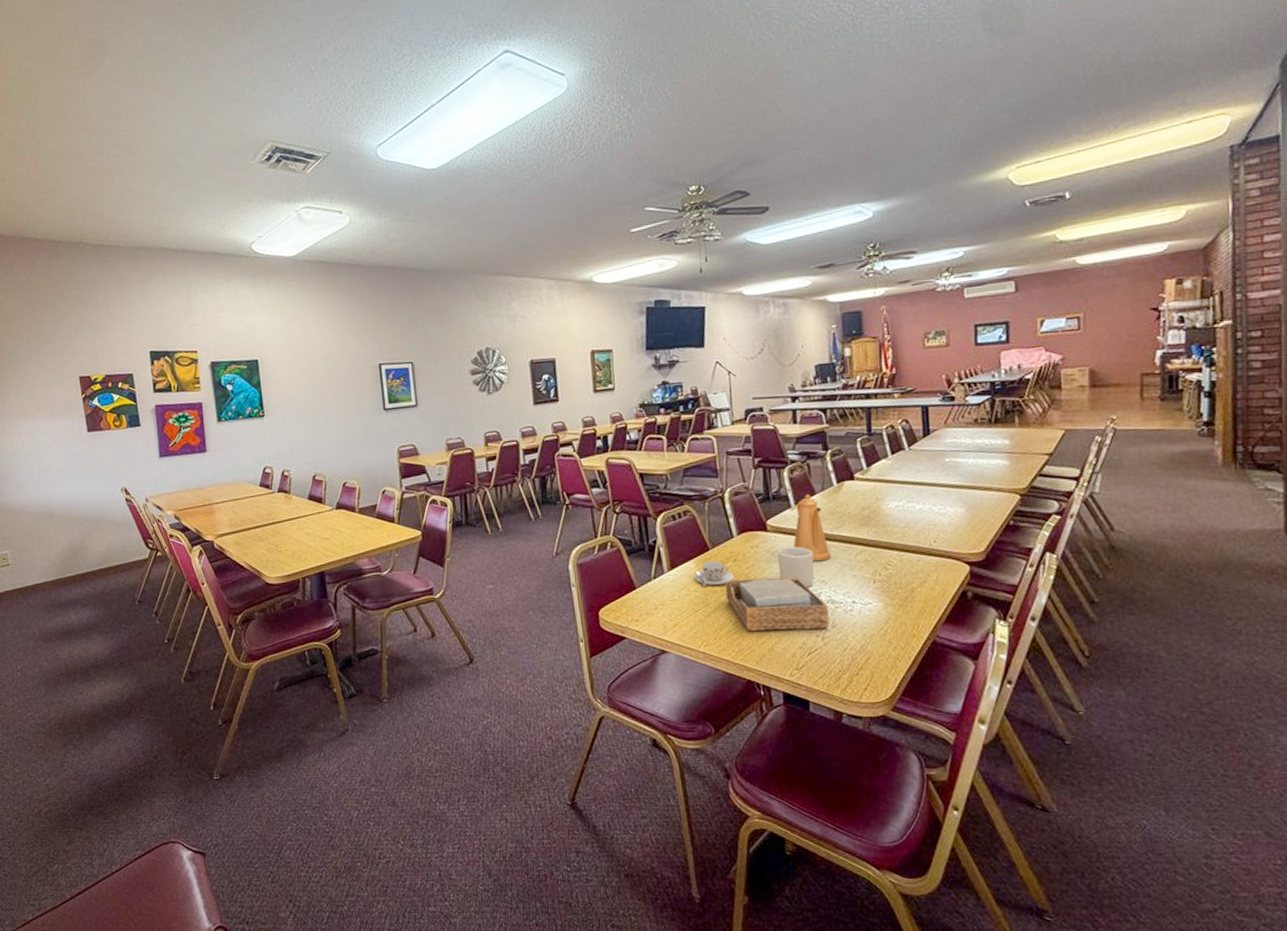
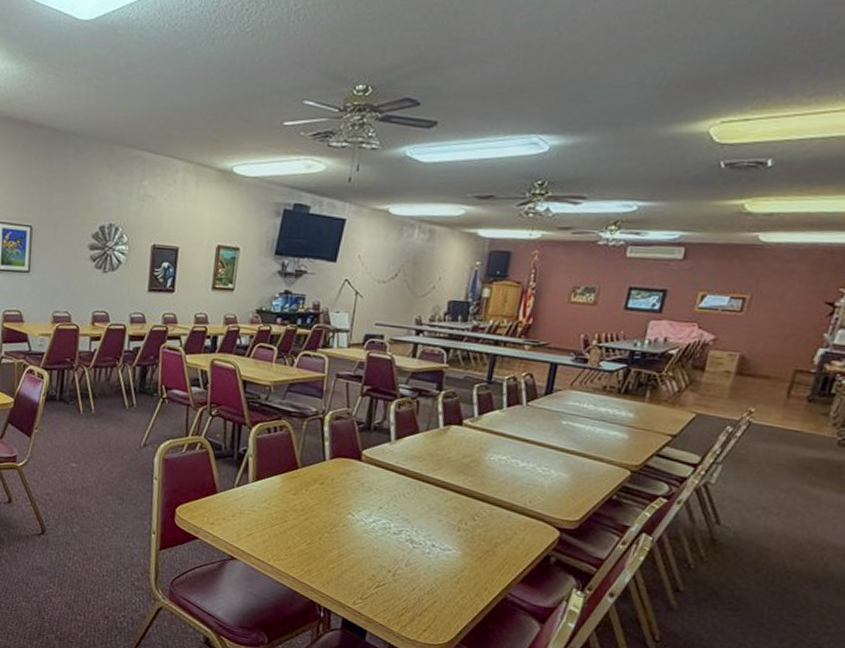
teacup: present [694,561,734,587] -> none [277,479,318,505]
napkin holder: present [724,577,829,632] -> none [305,501,406,567]
mug: present [777,546,814,588] -> none [363,479,403,524]
coffee pot: present [793,494,831,562] -> none [384,431,422,501]

